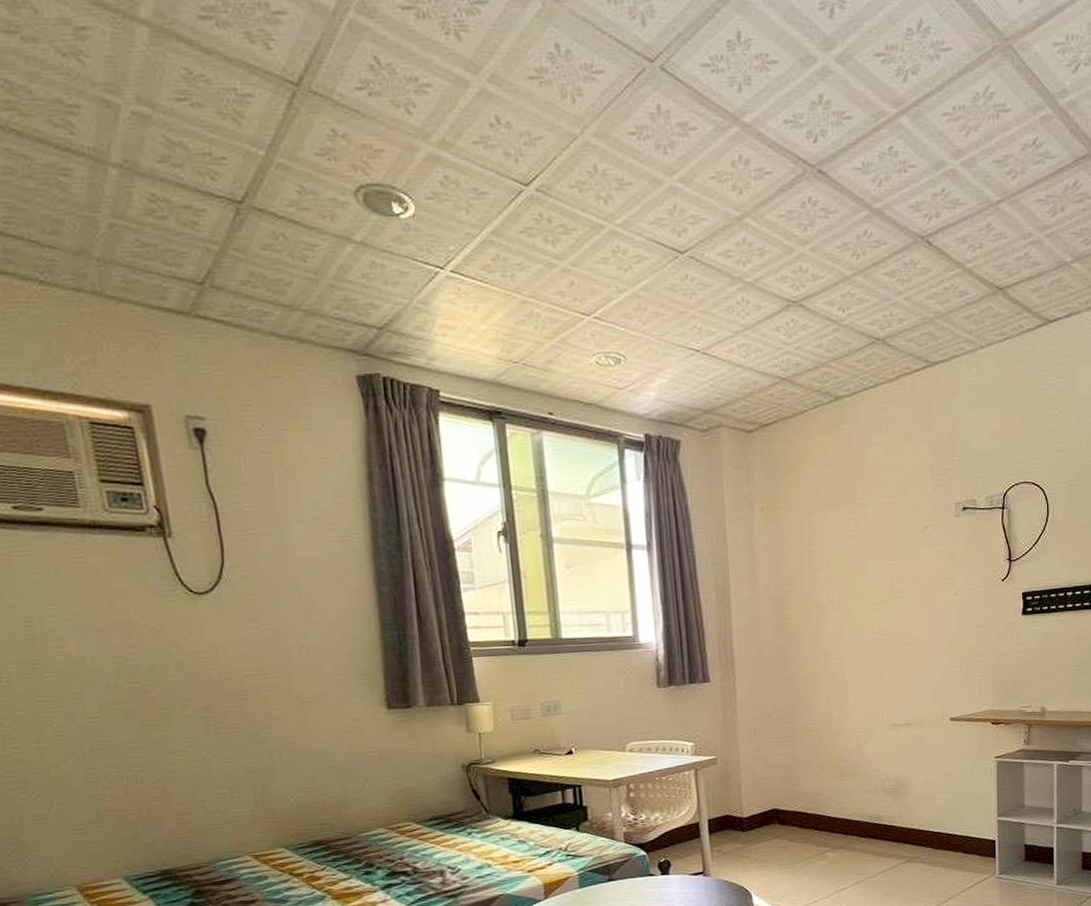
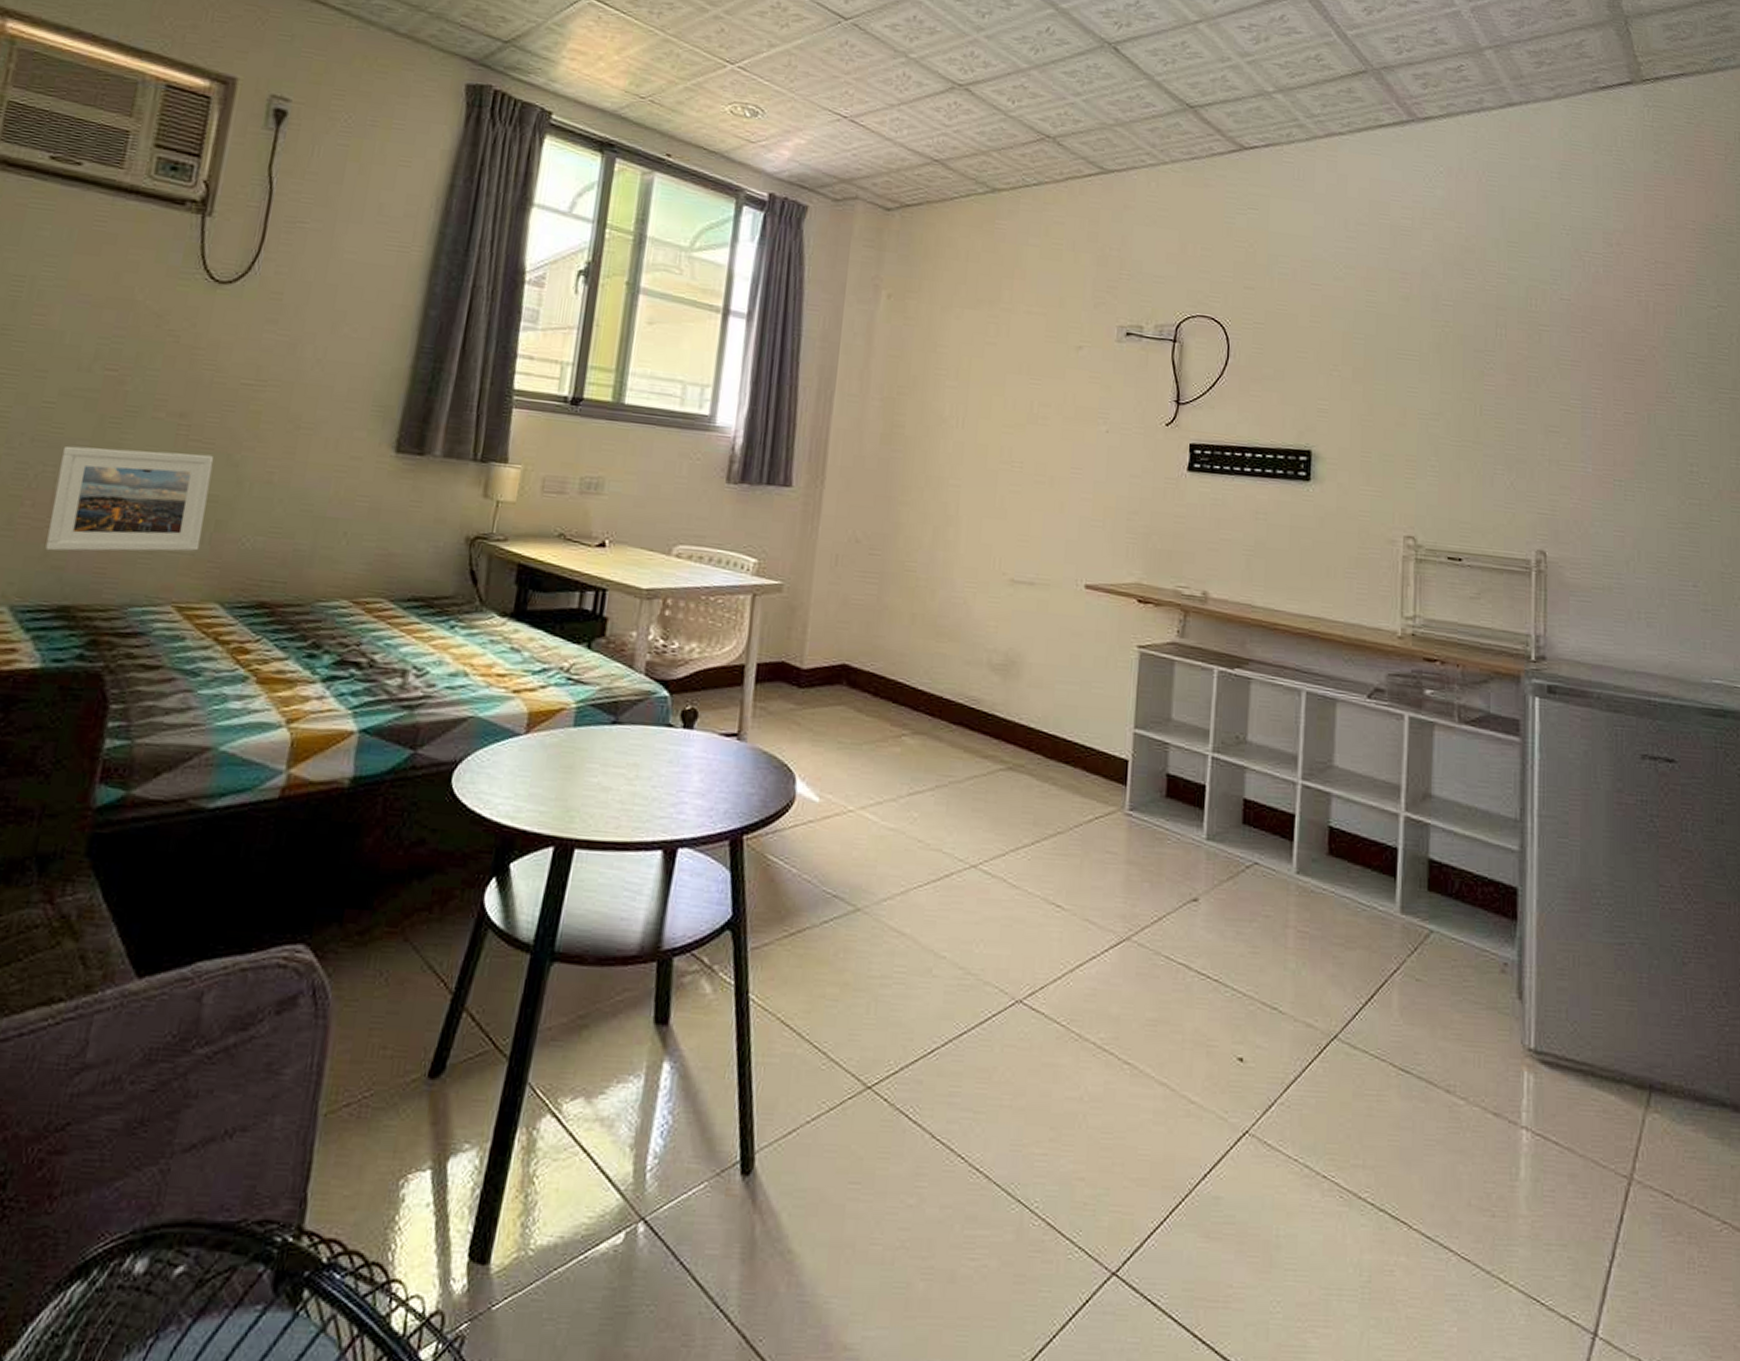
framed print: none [120,737,256,832] -> present [45,445,214,552]

